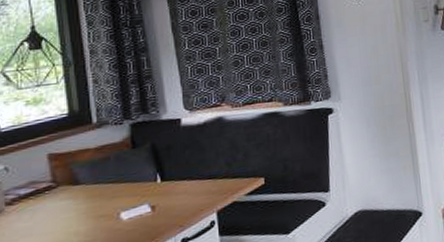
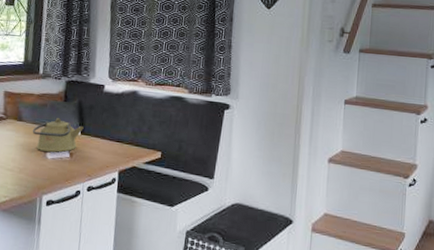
kettle: none [95,169,163,214] -> present [32,118,84,152]

